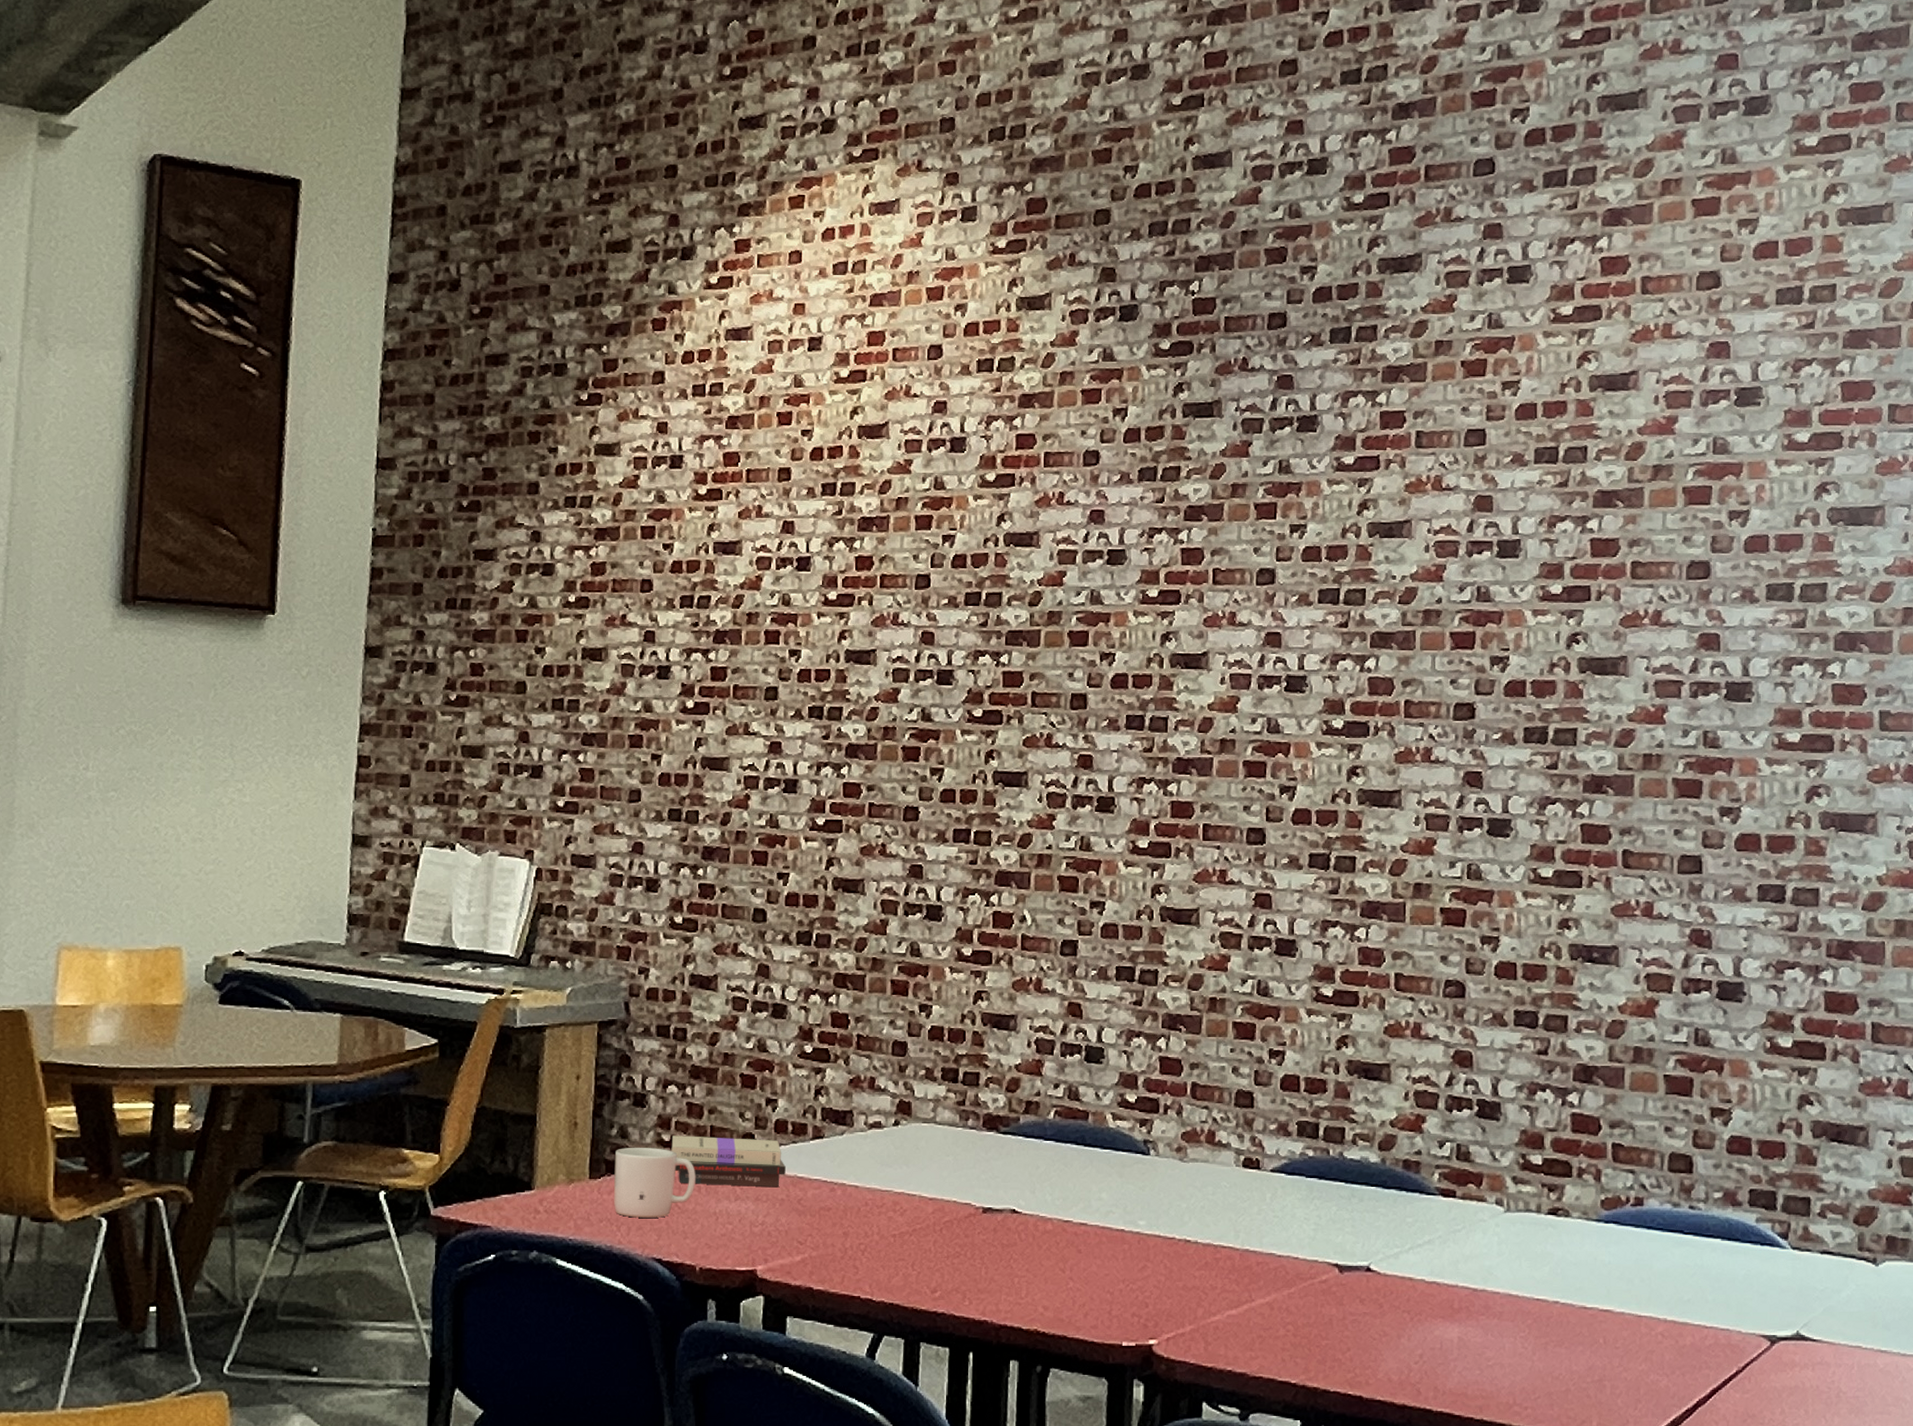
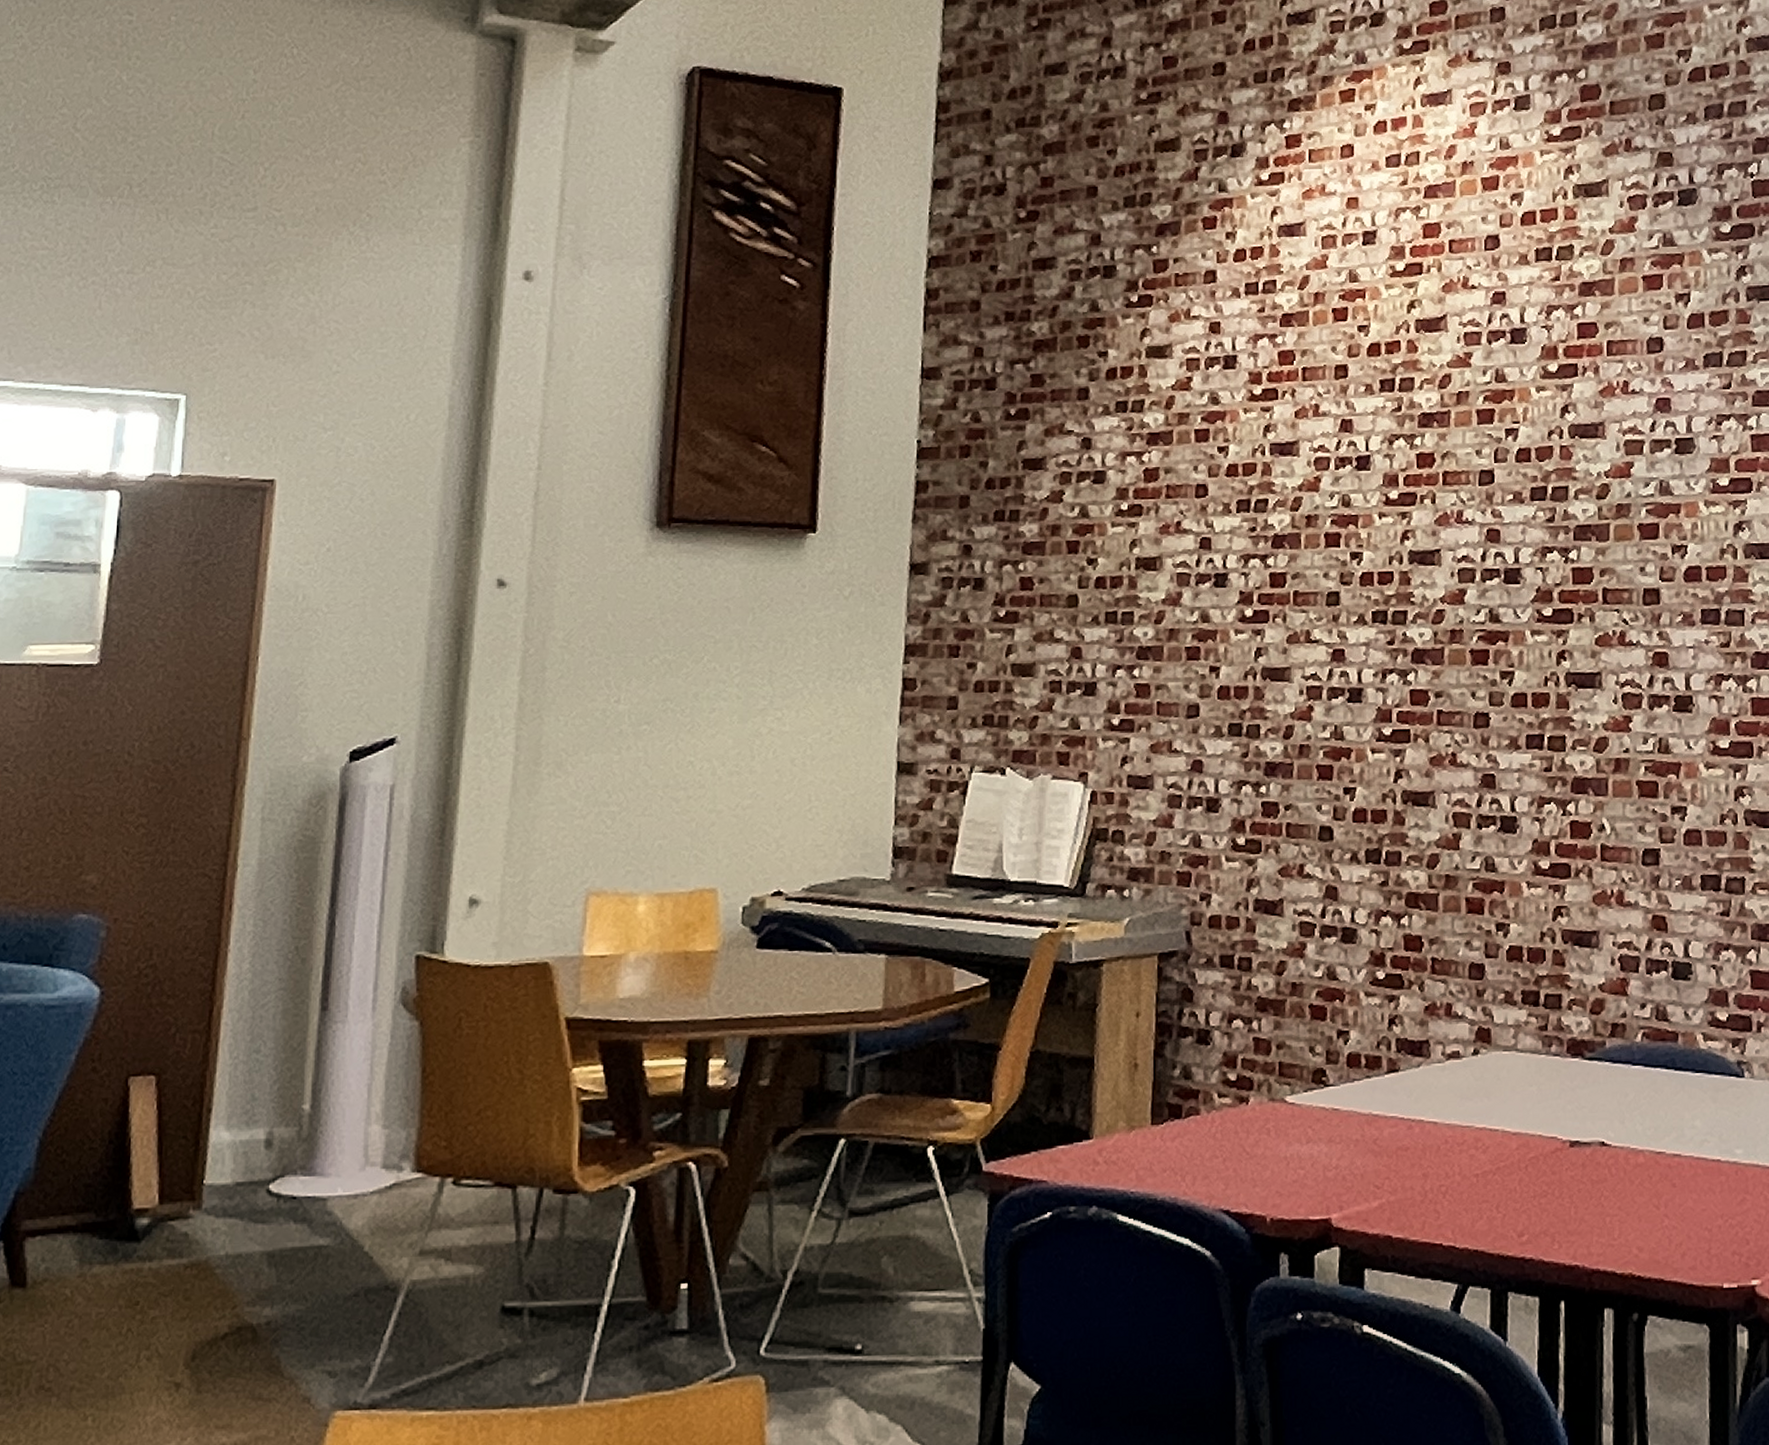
mug: present [613,1148,696,1218] -> none [1177,1088,1264,1166]
books: present [671,1136,786,1188] -> none [1238,1074,1360,1127]

